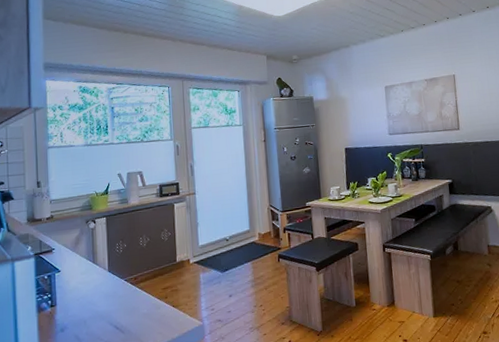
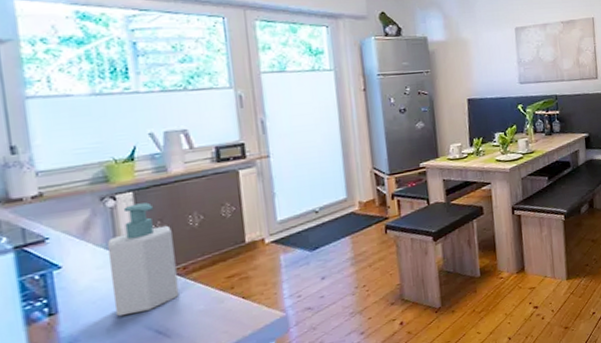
soap bottle: none [88,226,131,313] -> present [107,202,179,317]

